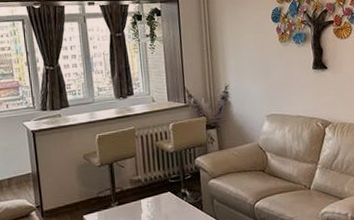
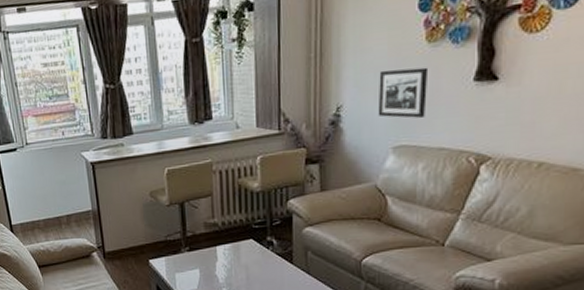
picture frame: none [251,59,285,95] -> present [378,67,429,118]

